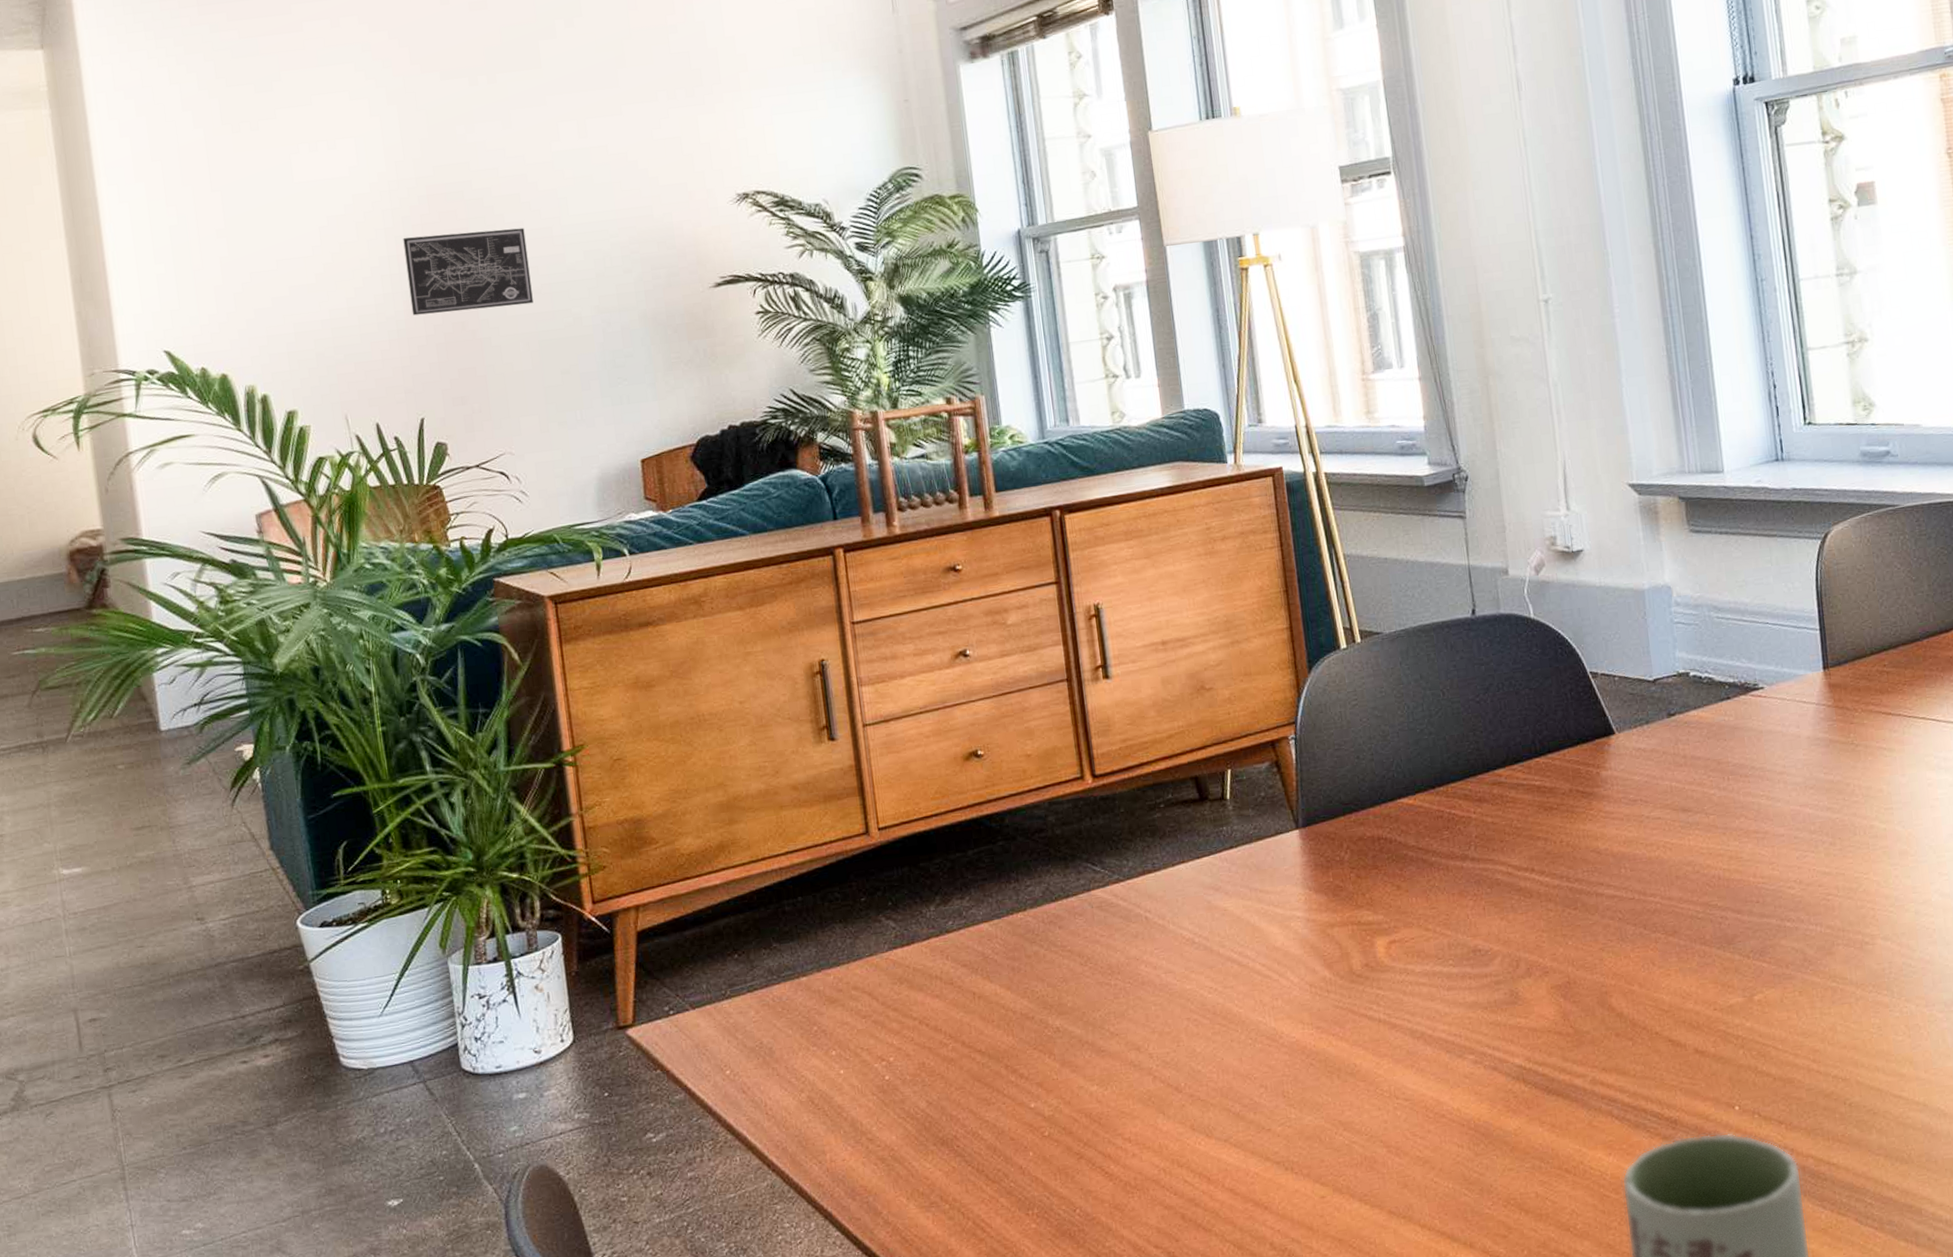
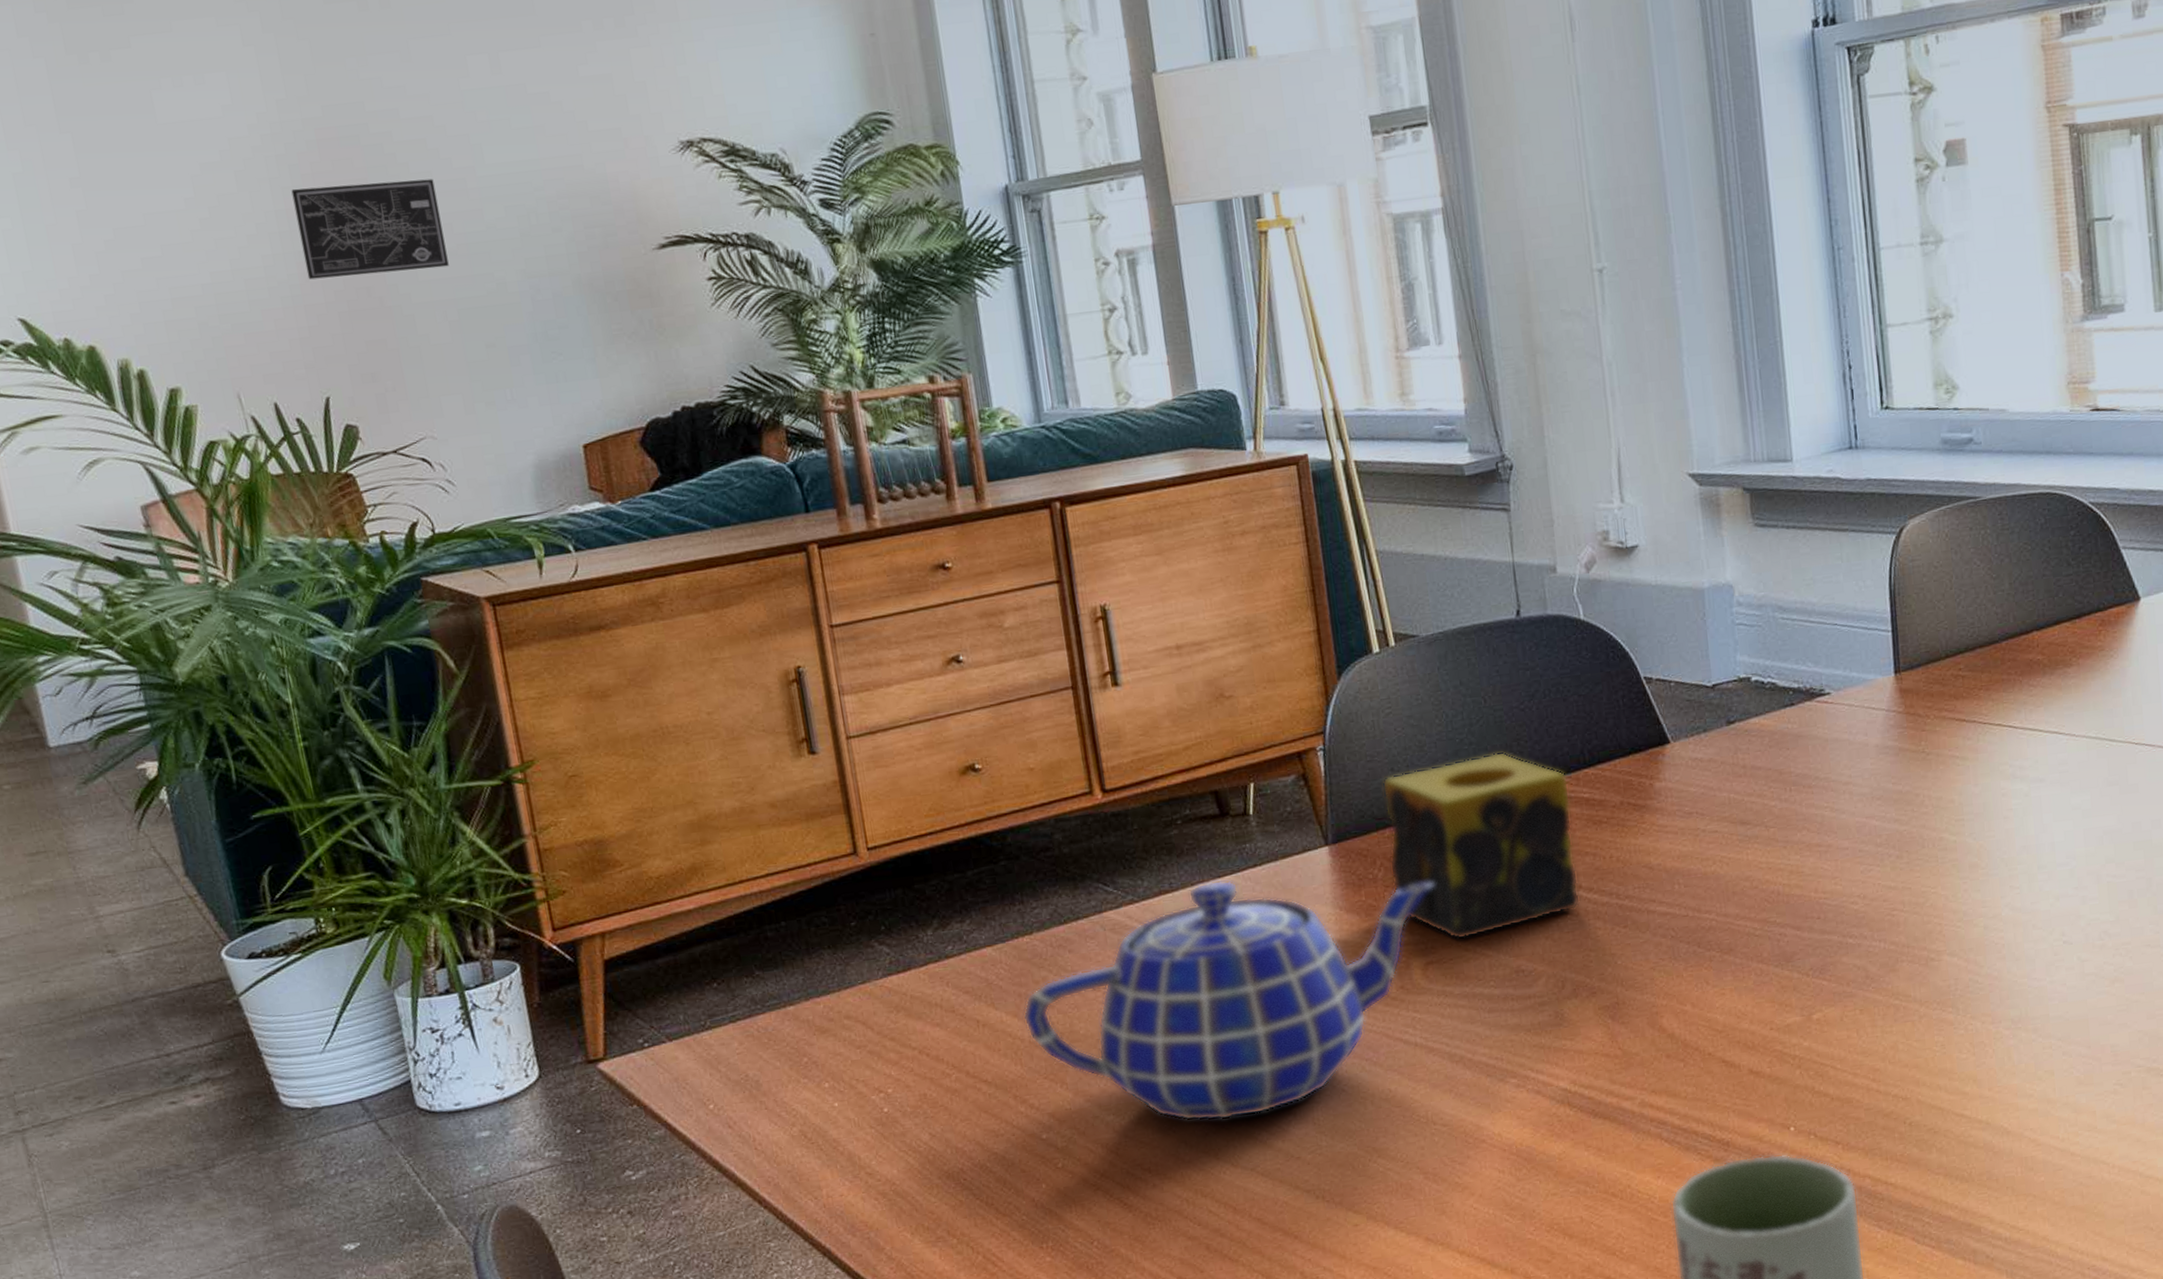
teapot: none [1015,861,1397,1092] -> present [1023,880,1435,1121]
candle: none [1348,741,1533,920] -> present [1382,751,1581,940]

